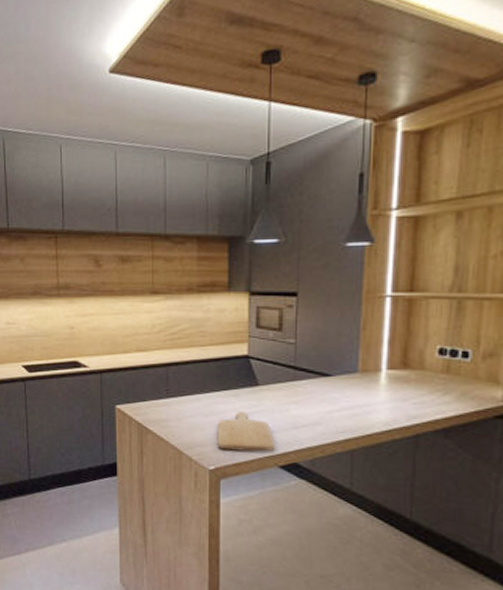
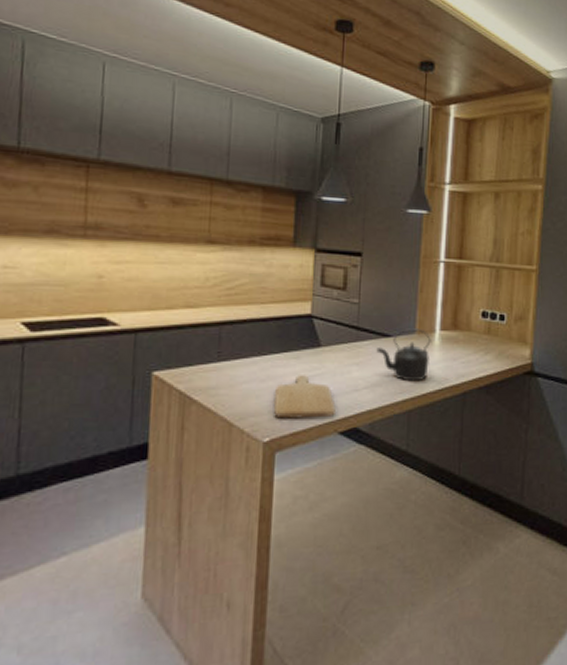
kettle: none [315,367,377,422] -> present [376,328,431,382]

